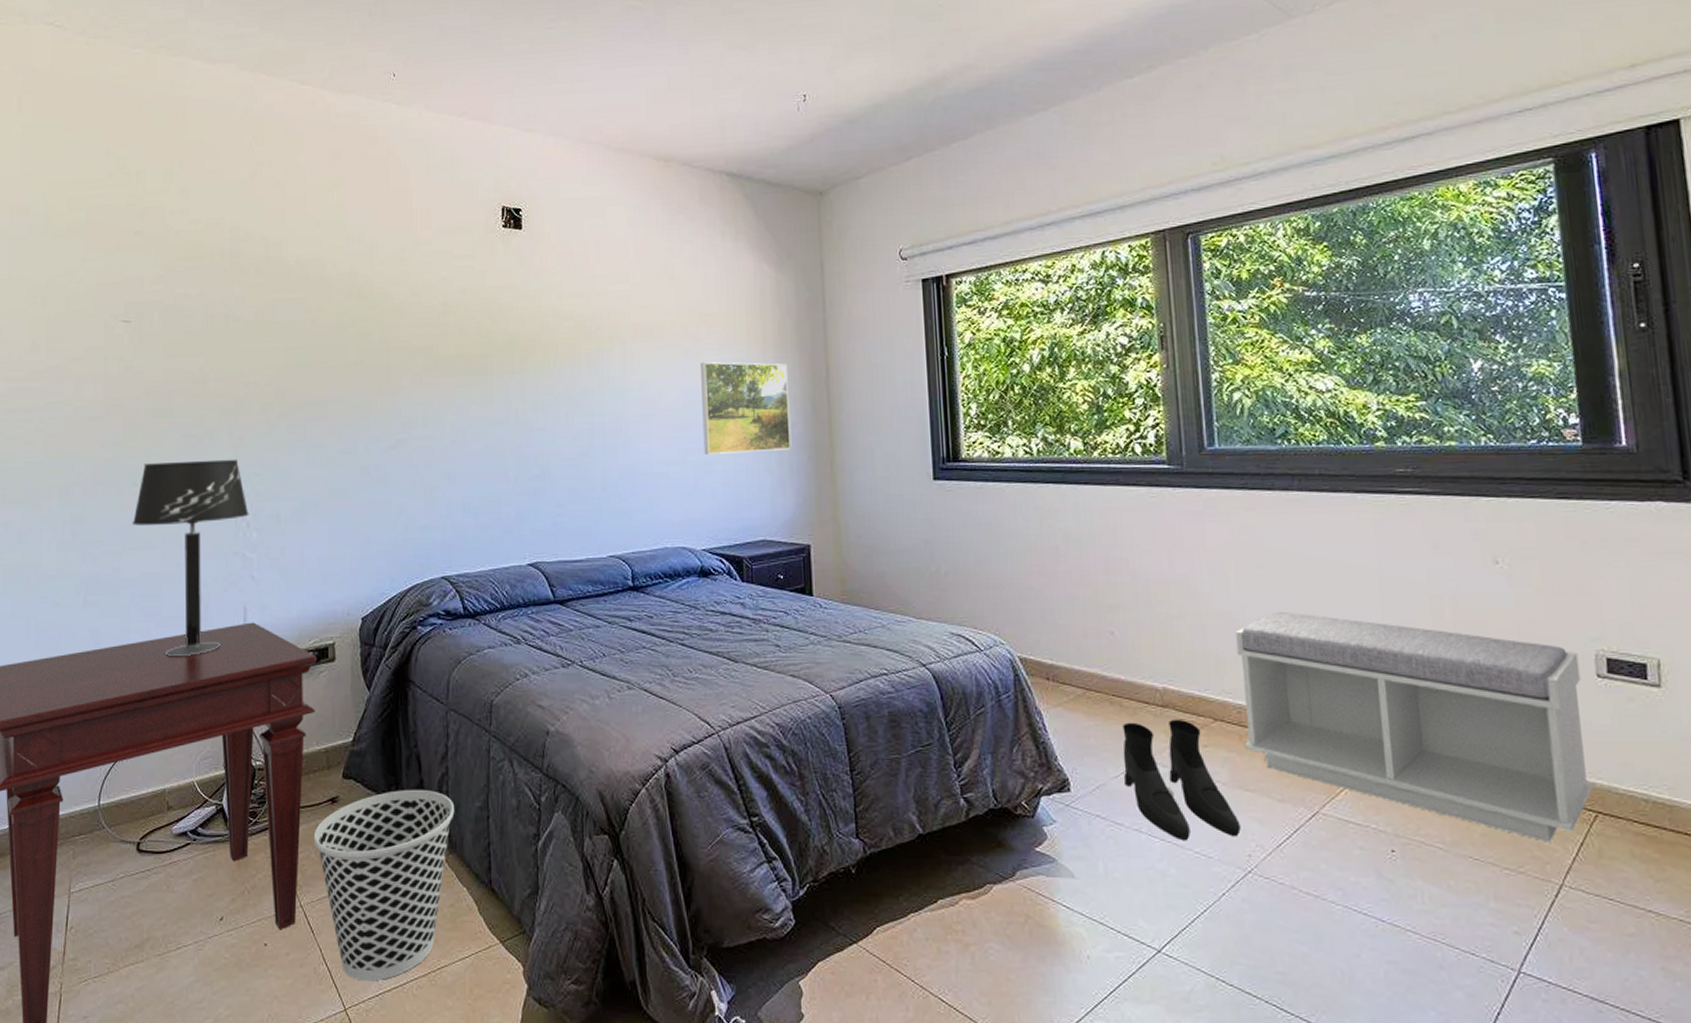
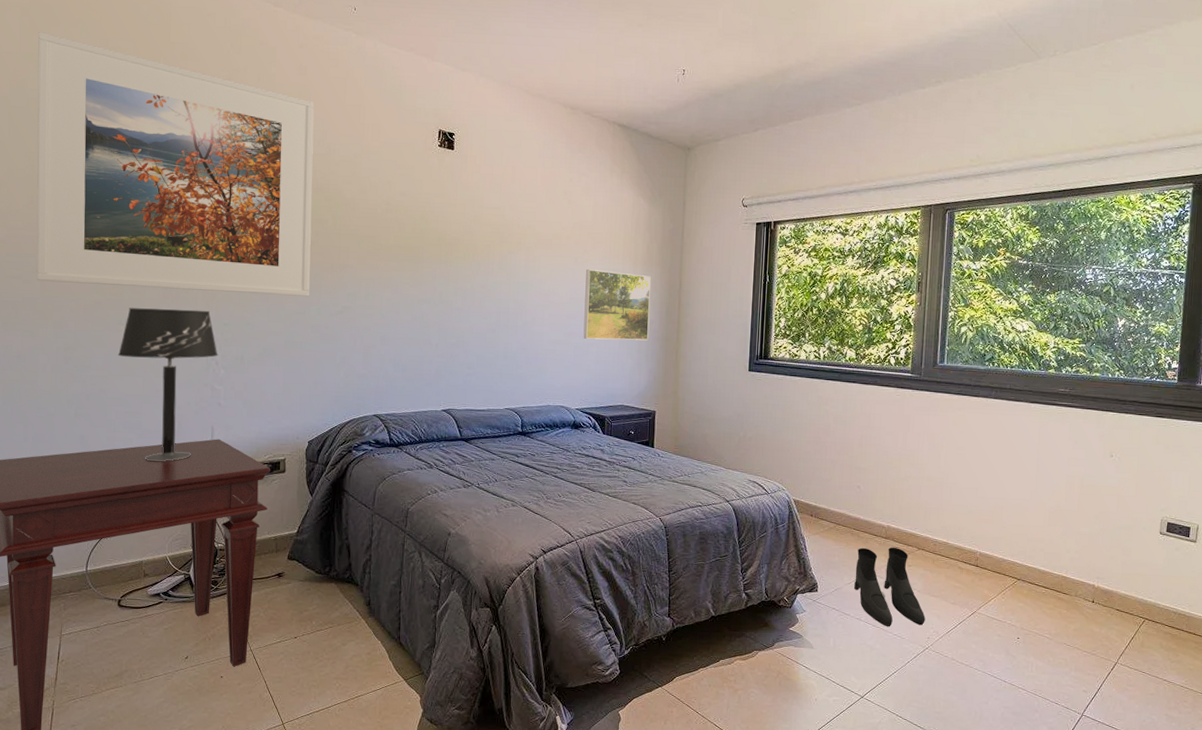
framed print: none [39,149,356,441] -> present [36,32,314,297]
wastebasket: present [313,790,455,981] -> none [262,570,375,705]
bench: present [1235,612,1593,842] -> none [935,480,1151,636]

